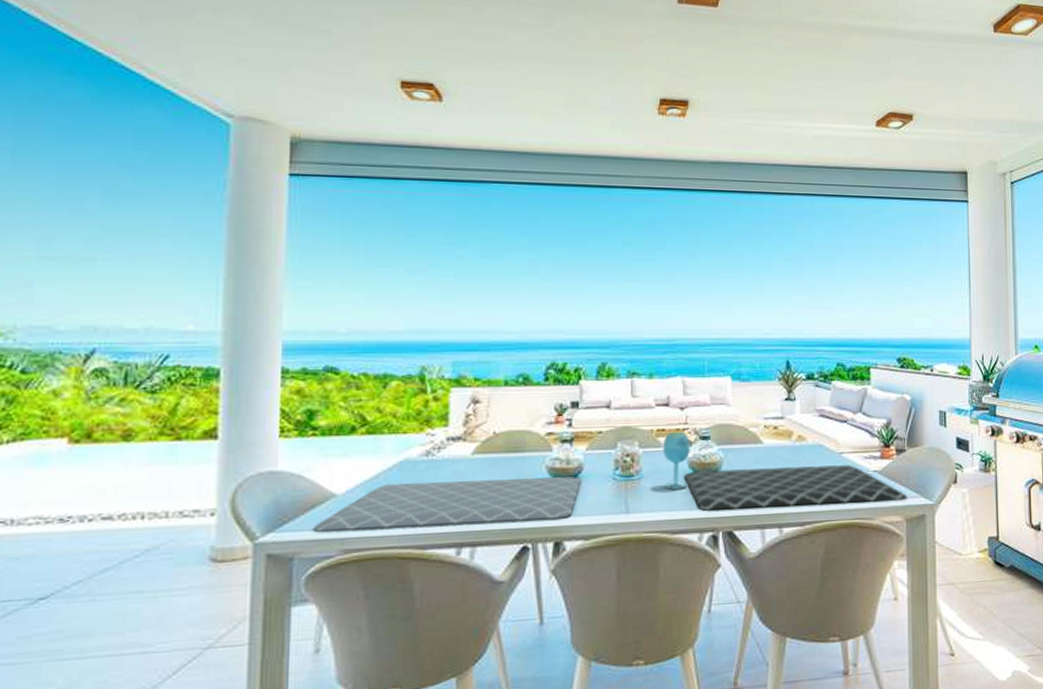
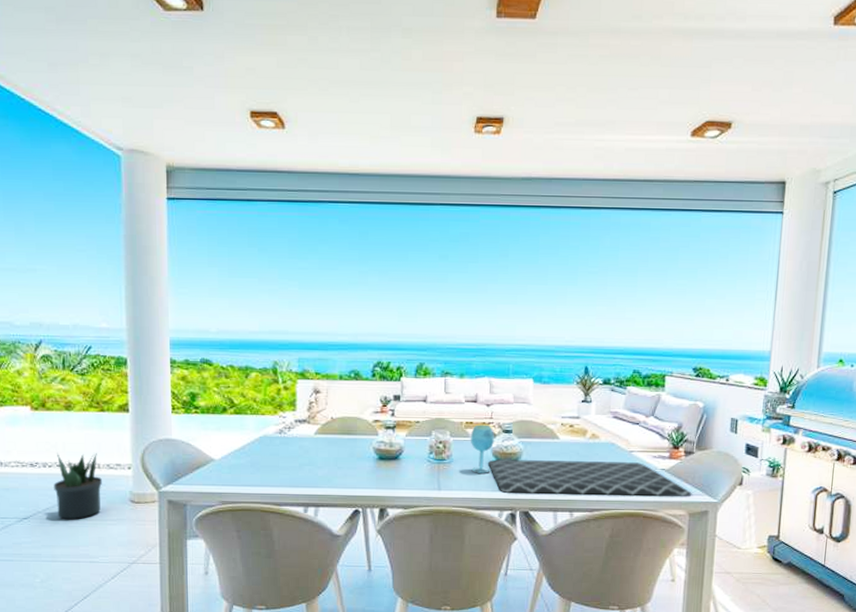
planter: none [93,497,170,594] -> present [54,453,102,519]
placemat: present [312,477,581,532] -> none [199,454,402,490]

